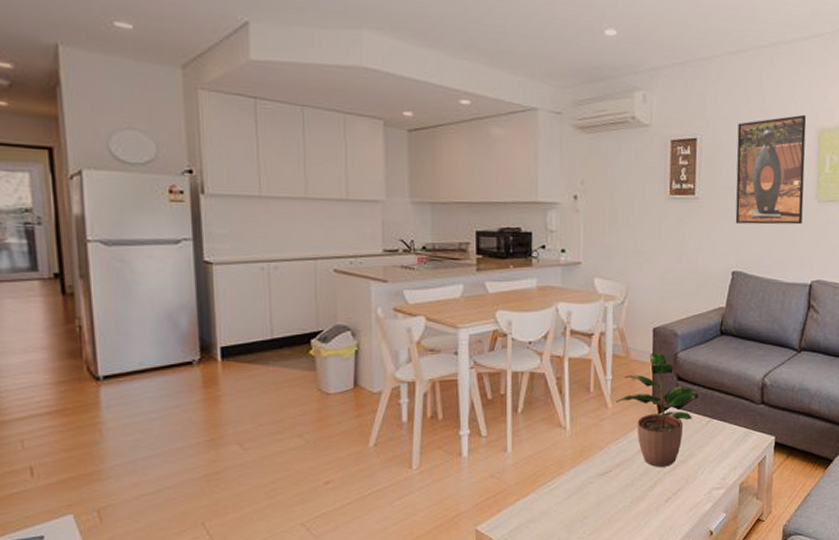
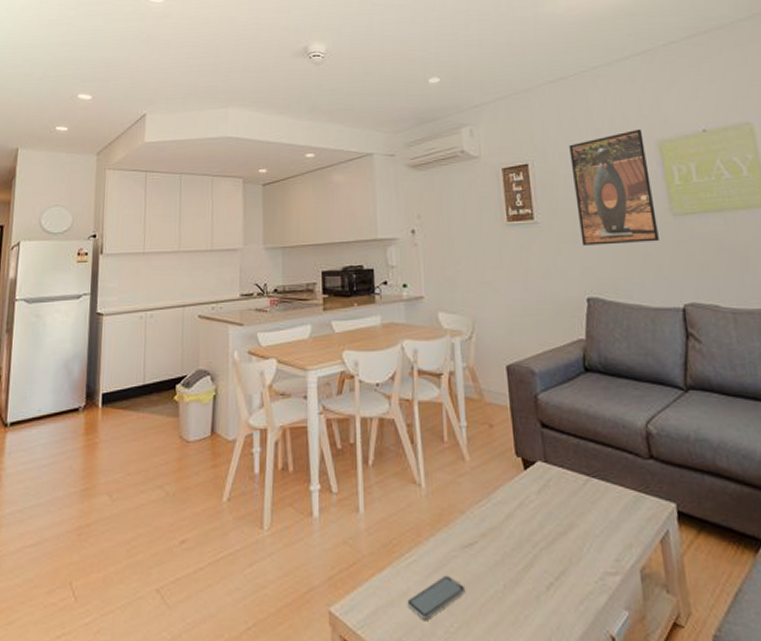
smartphone: none [547,497,599,530] -> present [407,575,466,620]
potted plant: present [616,352,699,467] -> none [474,394,570,540]

